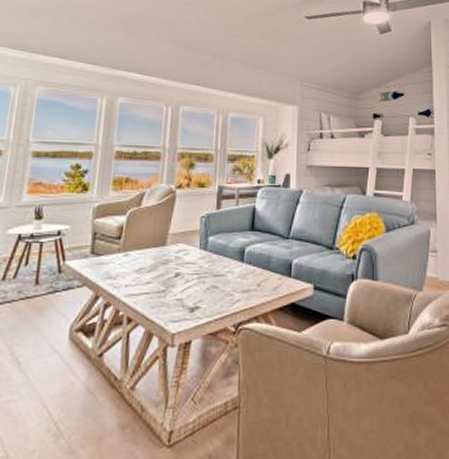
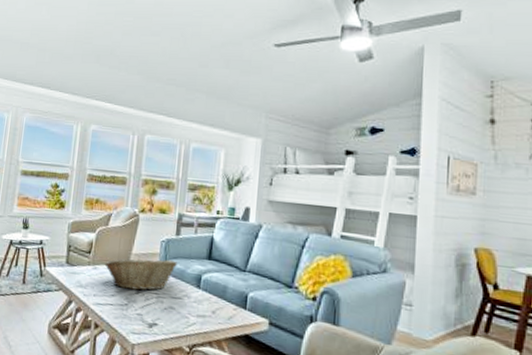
fruit basket: none [137,235,219,273] -> present [104,258,177,291]

